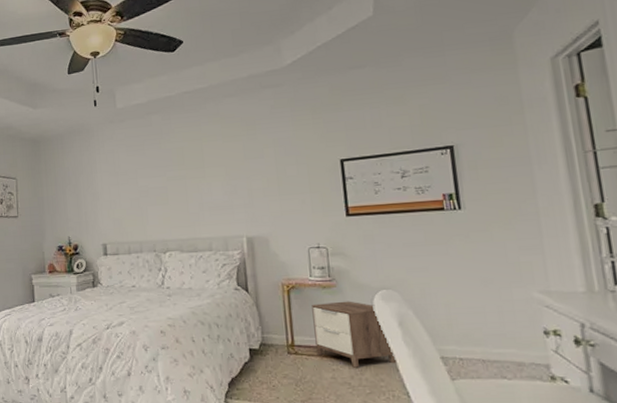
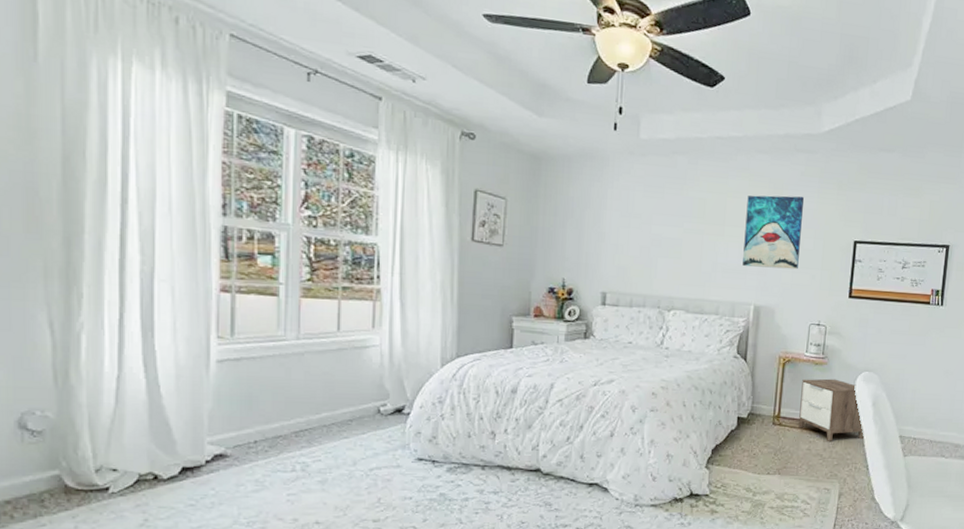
wall art: none [222,127,285,201] -> present [742,195,804,270]

